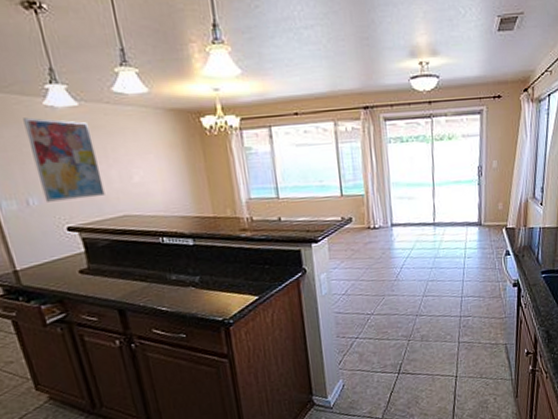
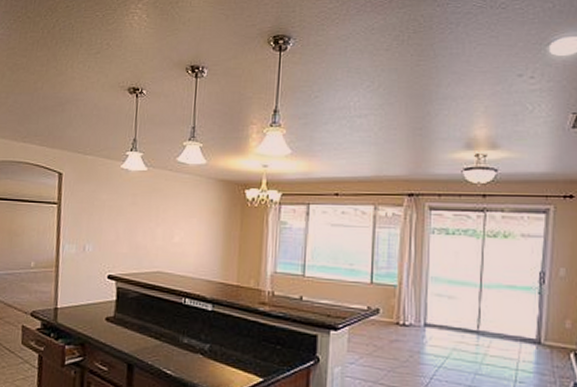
wall art: present [23,117,105,202] -> none [98,177,151,251]

